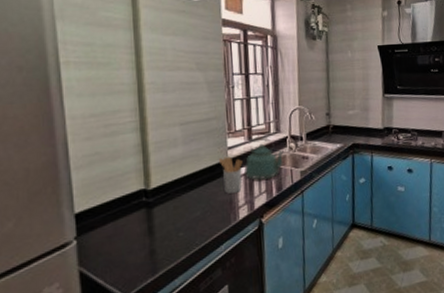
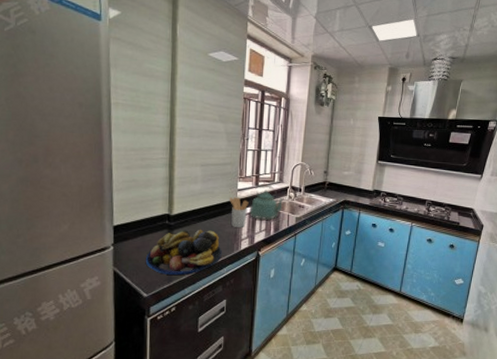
fruit bowl: none [121,201,217,266] -> present [146,229,222,275]

